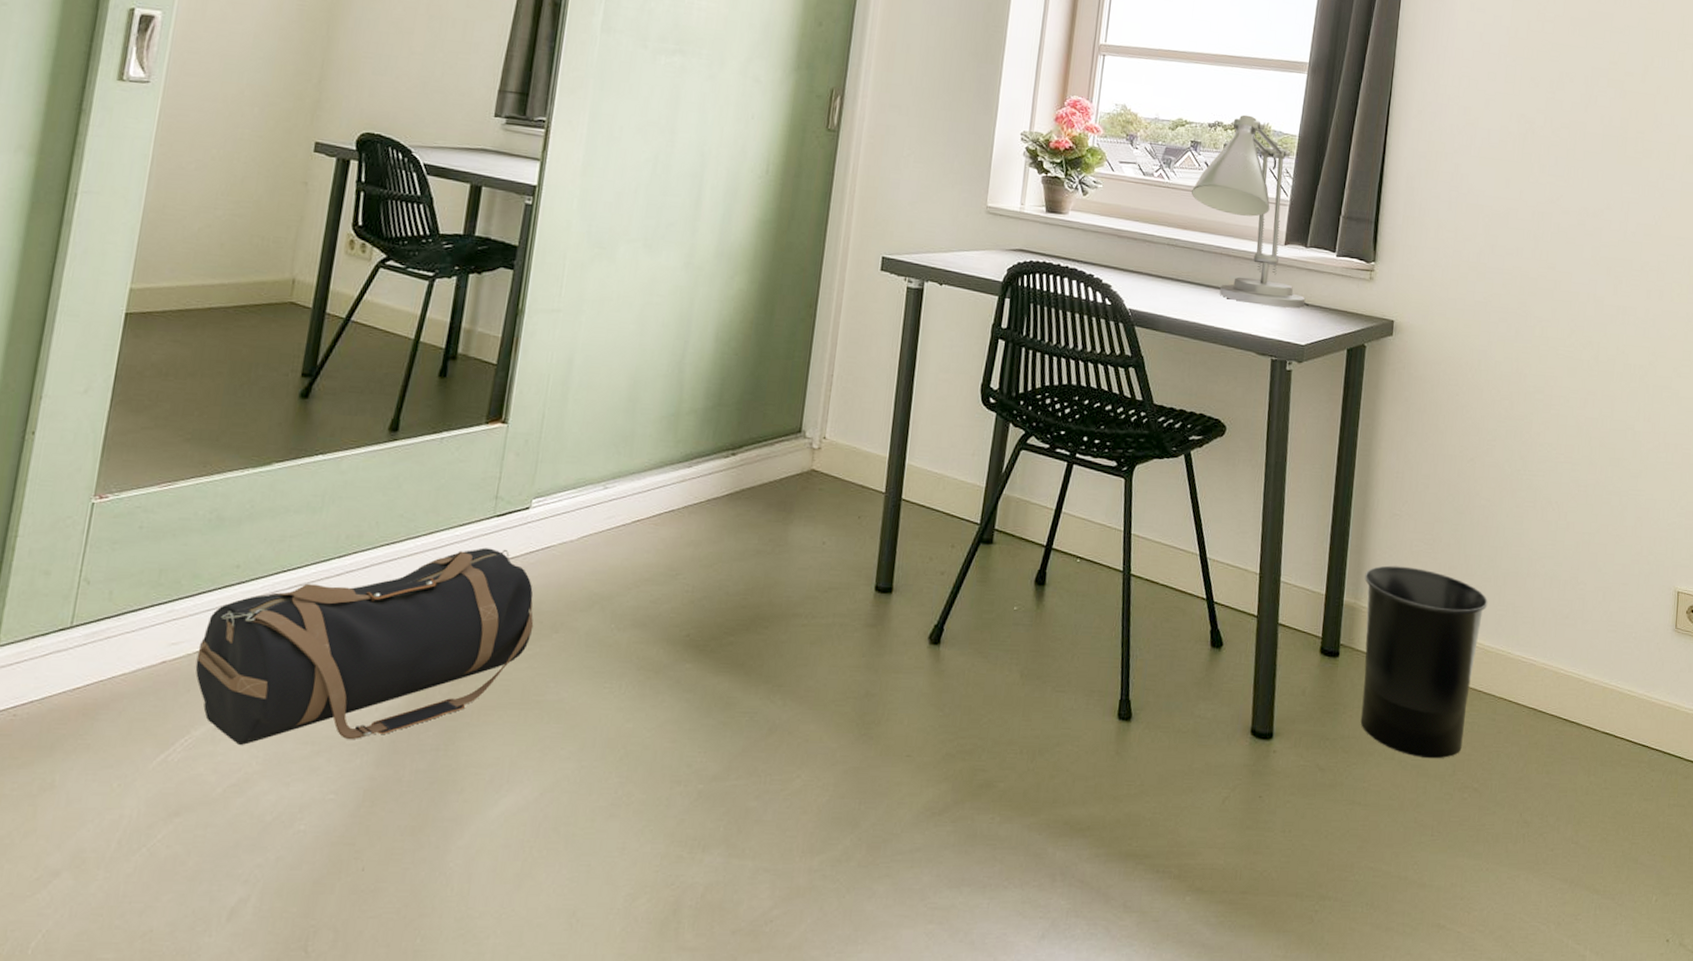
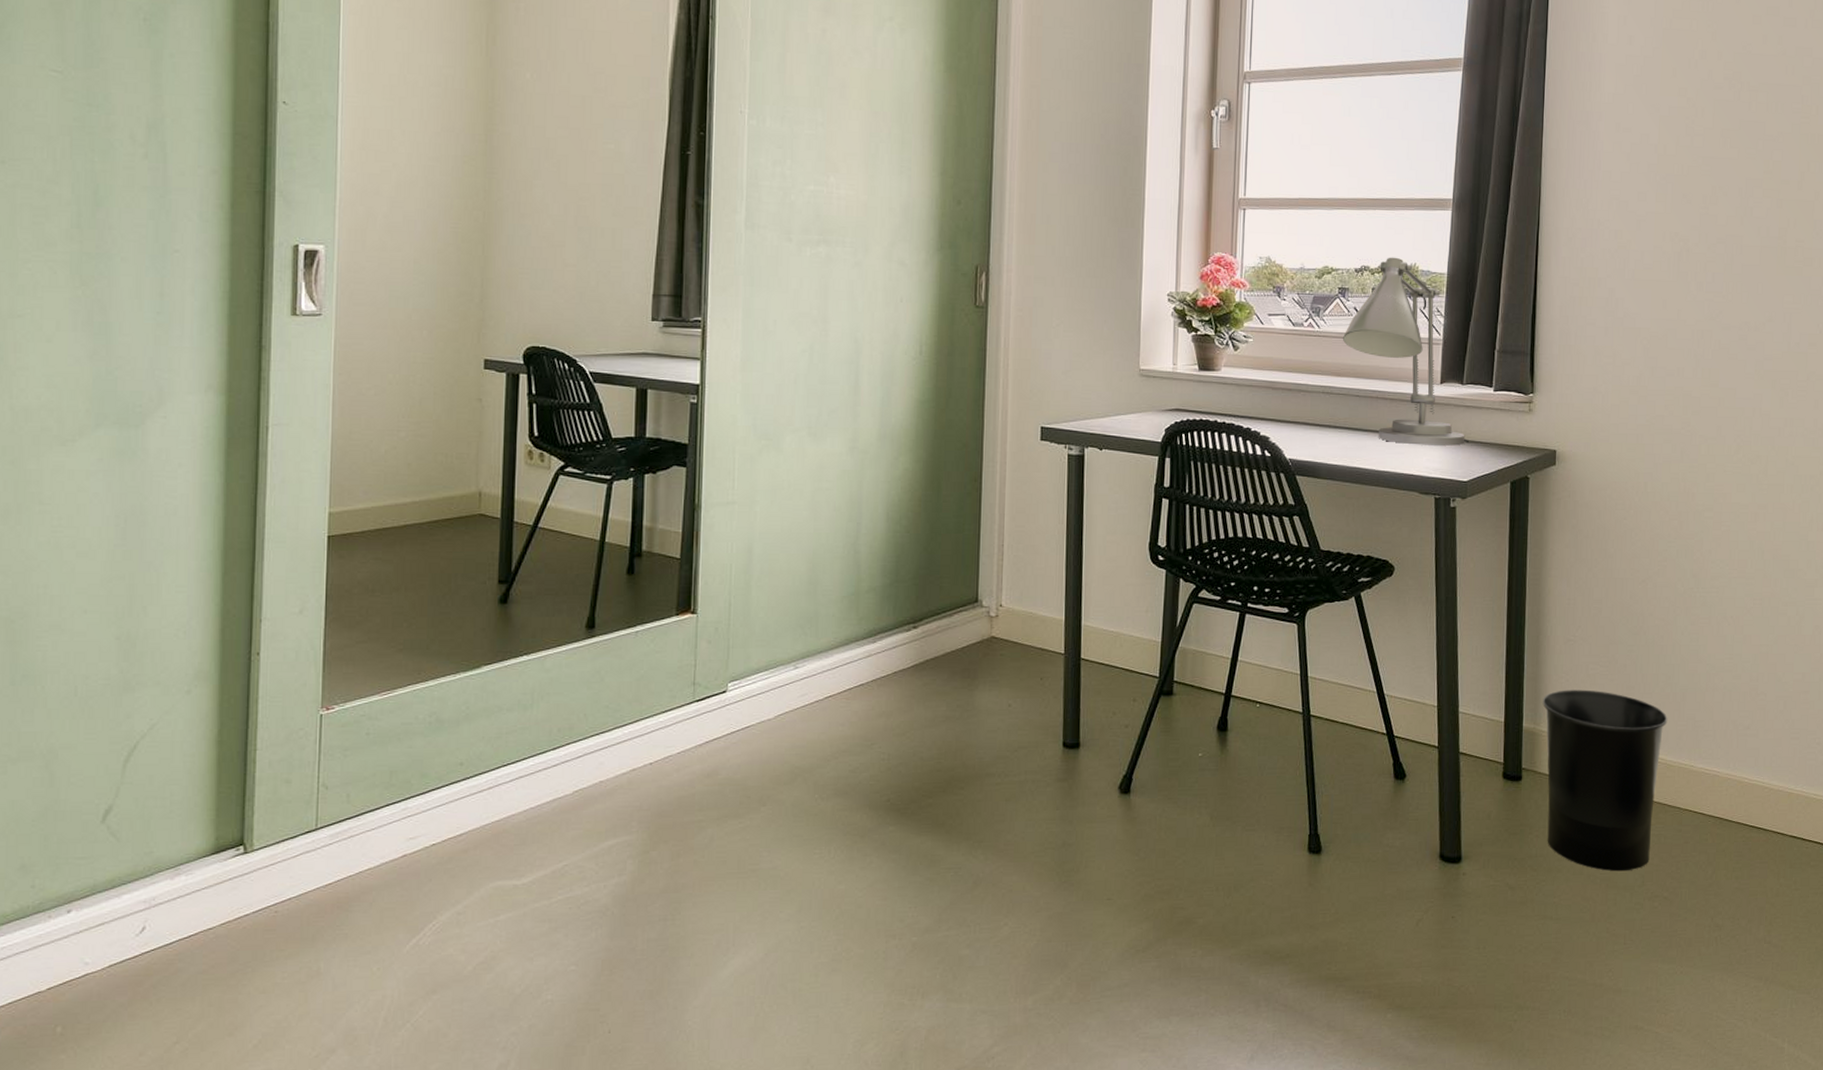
duffel bag: present [195,548,534,745] -> none [434,731,742,926]

